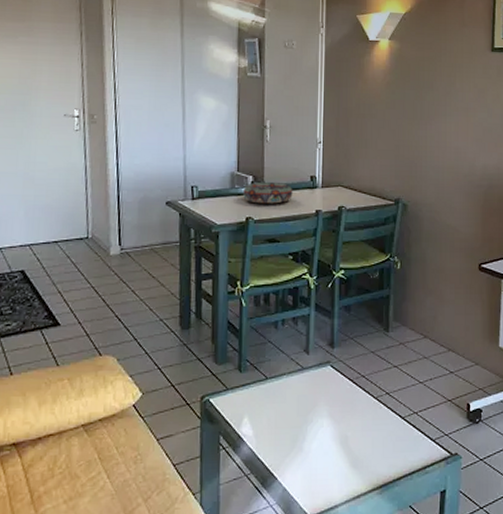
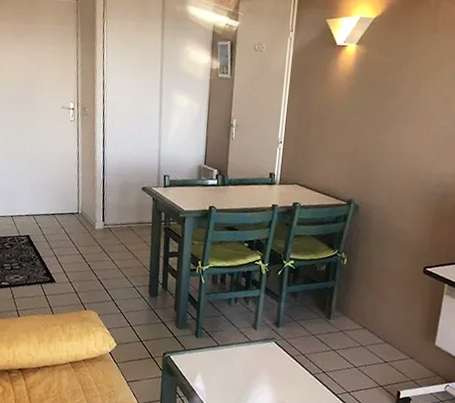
decorative bowl: present [243,181,293,204] -> none [208,175,253,196]

